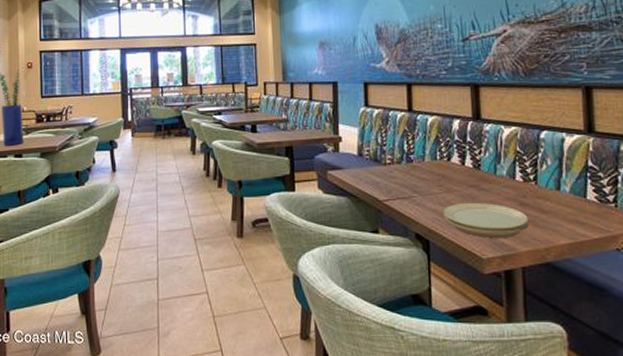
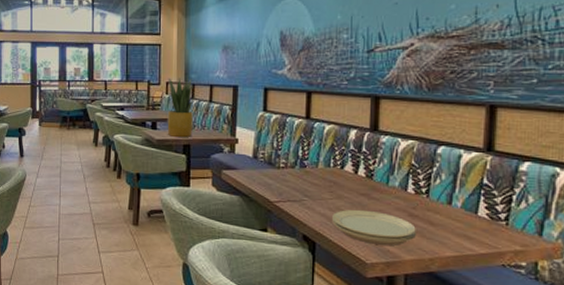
planter: none [265,75,296,139] -> present [167,76,197,137]

